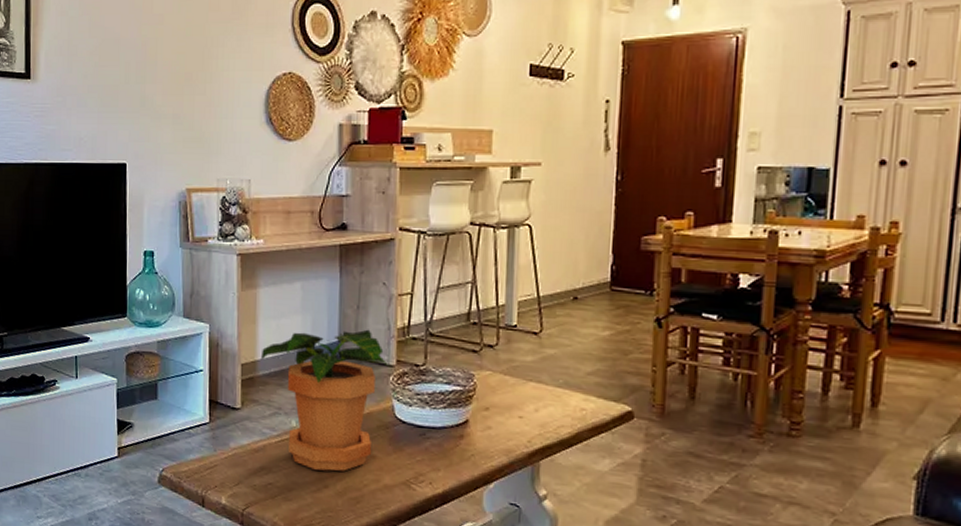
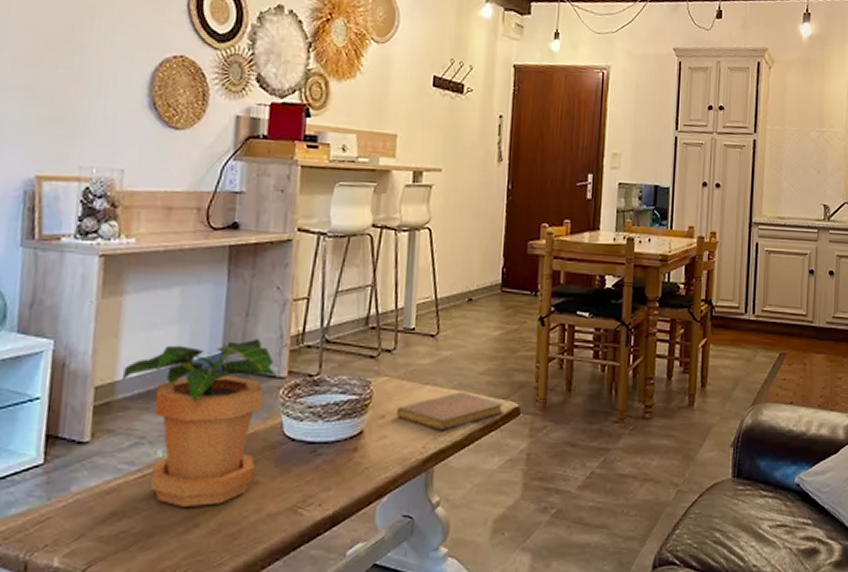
notebook: none [501,390,615,427] -> present [397,391,504,430]

